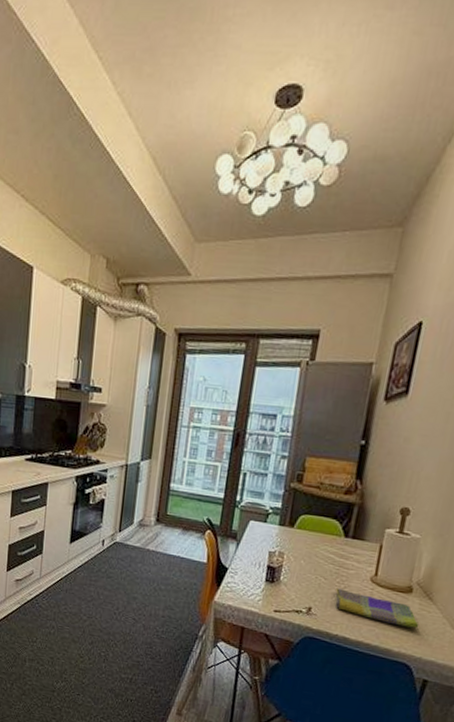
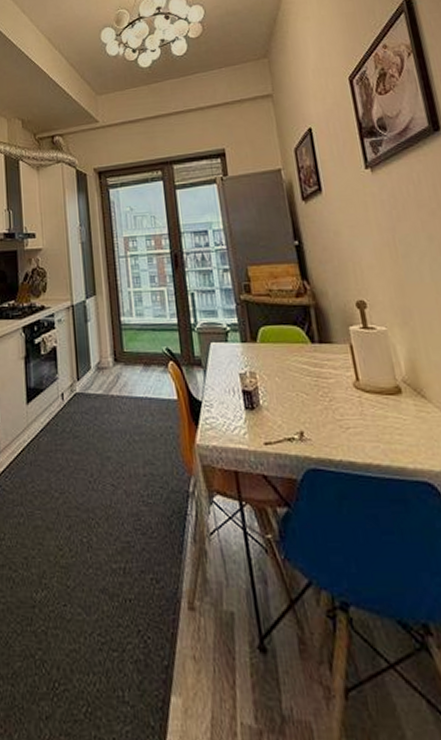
dish towel: present [335,588,419,628] -> none [322,402,424,436]

